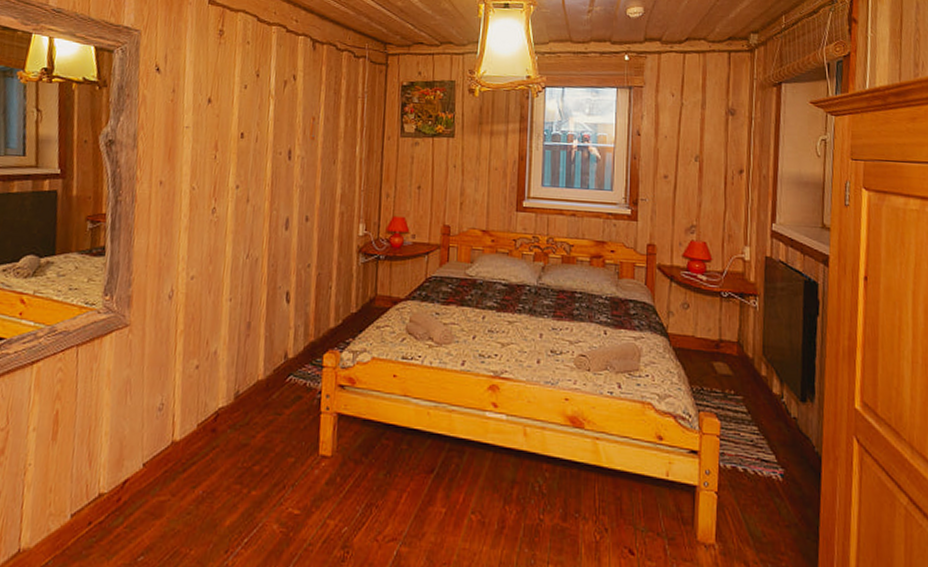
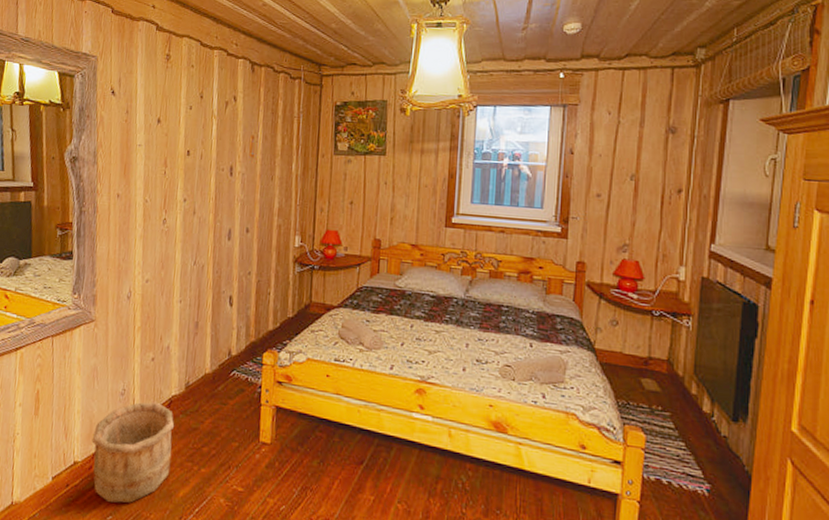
wooden bucket: none [121,417,222,541] -> present [92,402,175,503]

